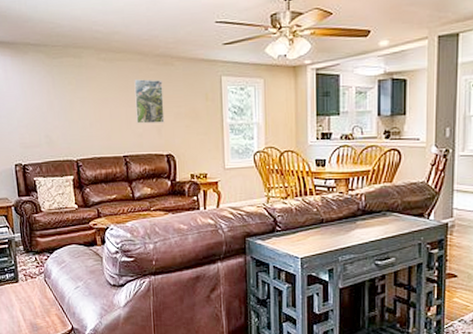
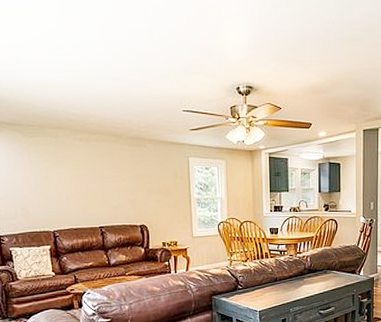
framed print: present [134,79,165,124] -> none [109,158,138,198]

